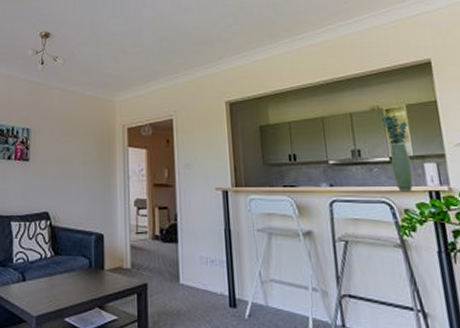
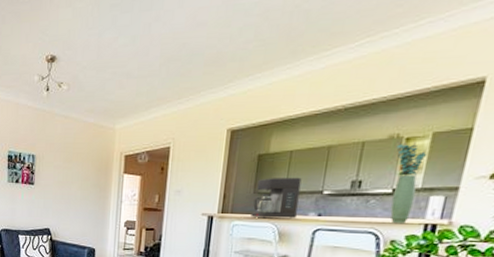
coffee maker: none [265,147,311,191] -> present [250,177,302,219]

